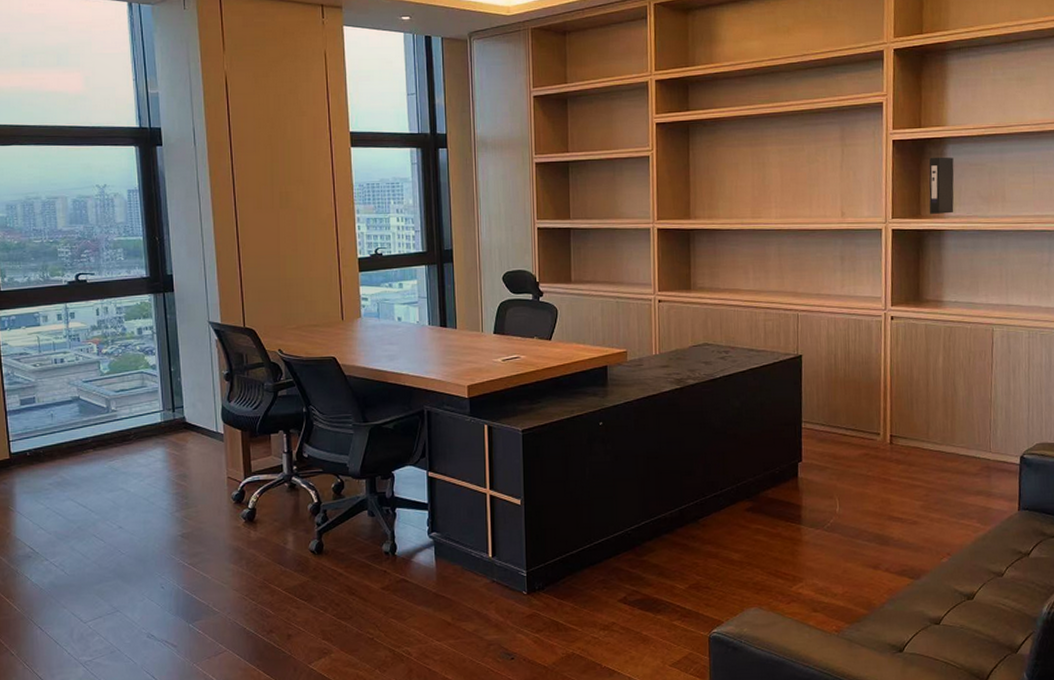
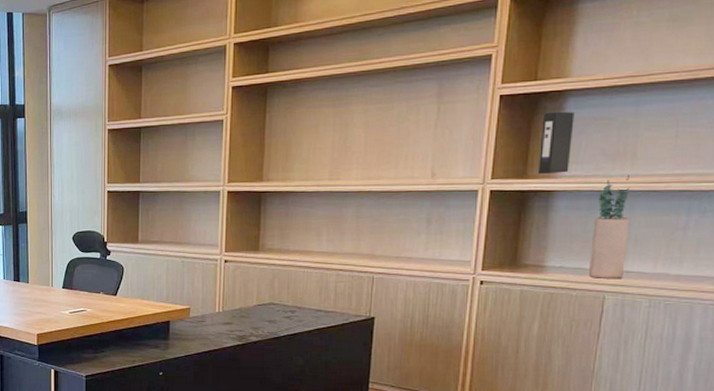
vase: none [978,216,1007,312] -> present [588,175,631,278]

